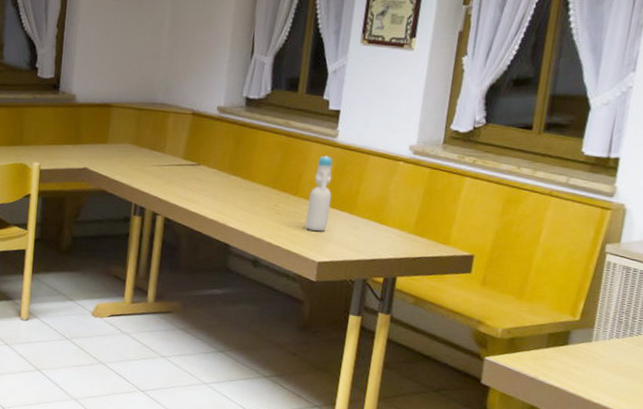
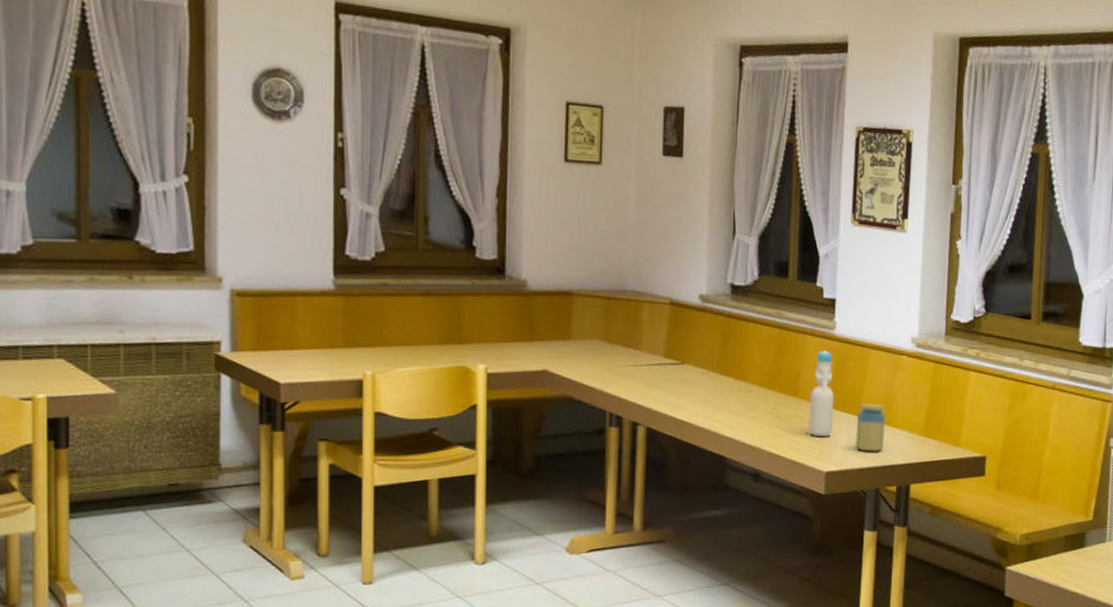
jar: none [347,202,379,247] -> present [855,402,886,452]

